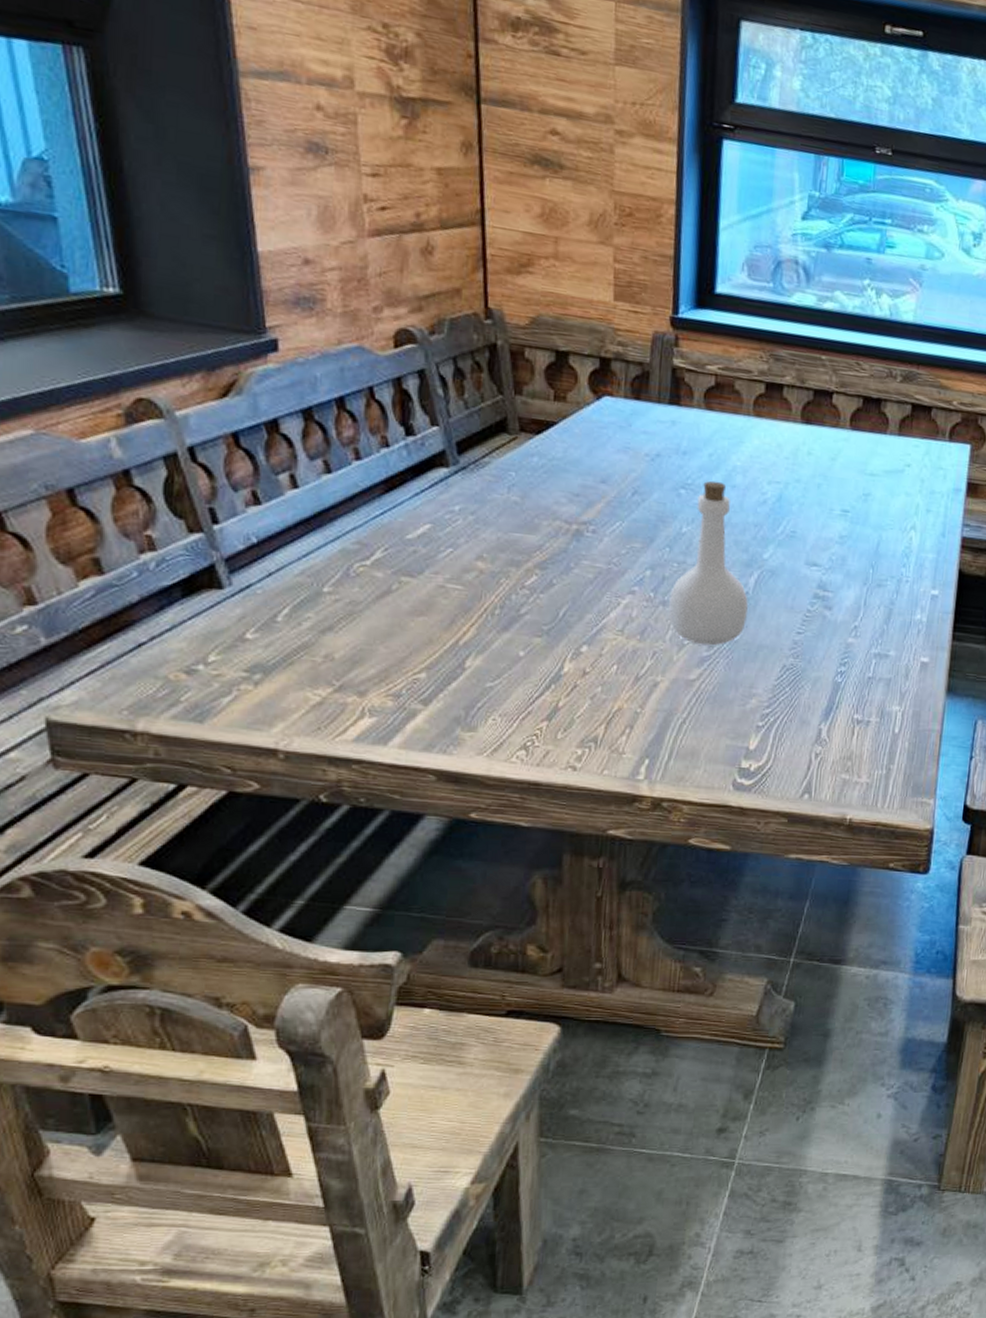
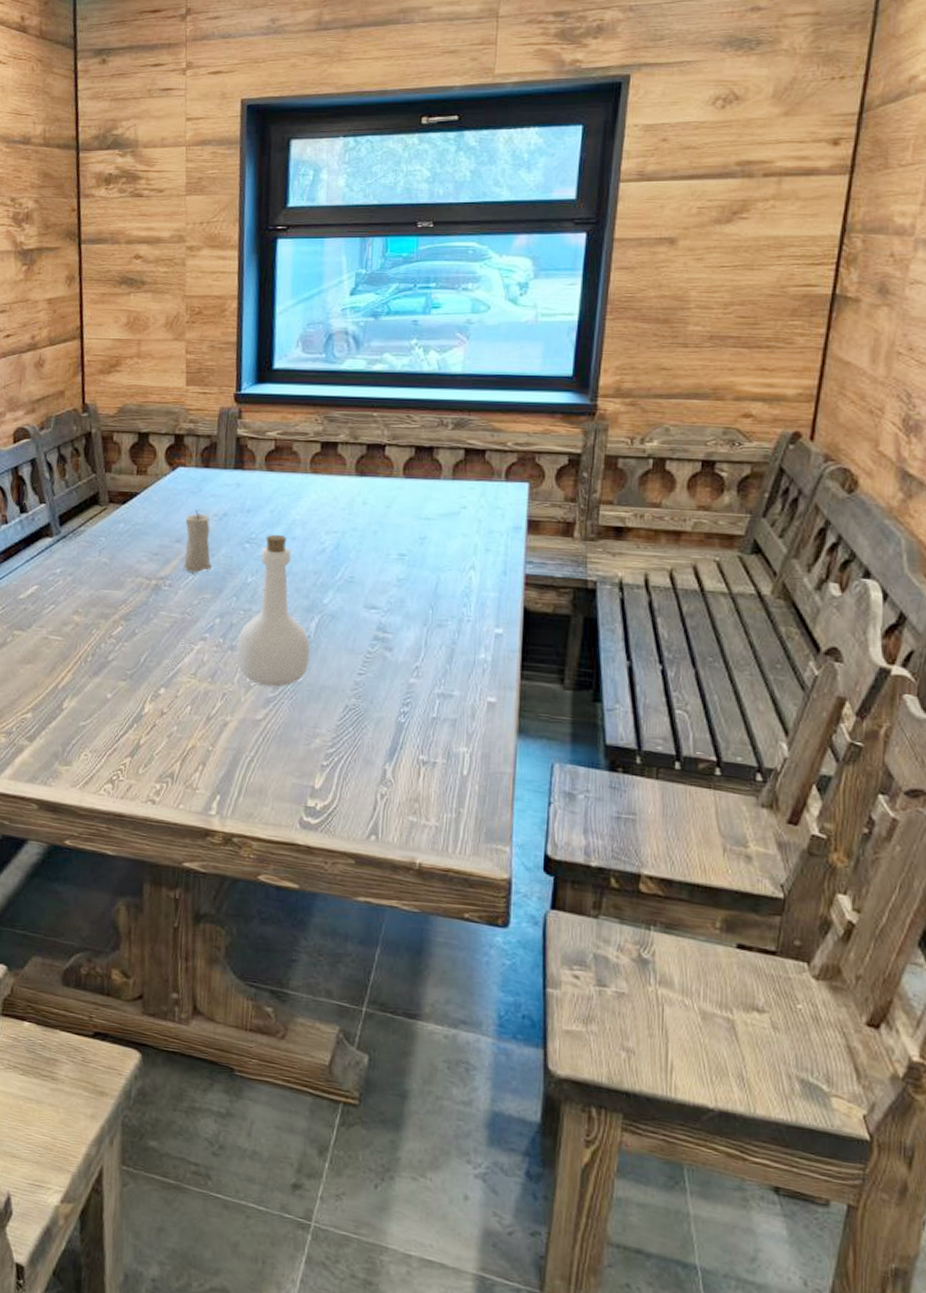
candle: none [610,448,643,519] -> present [183,511,213,573]

